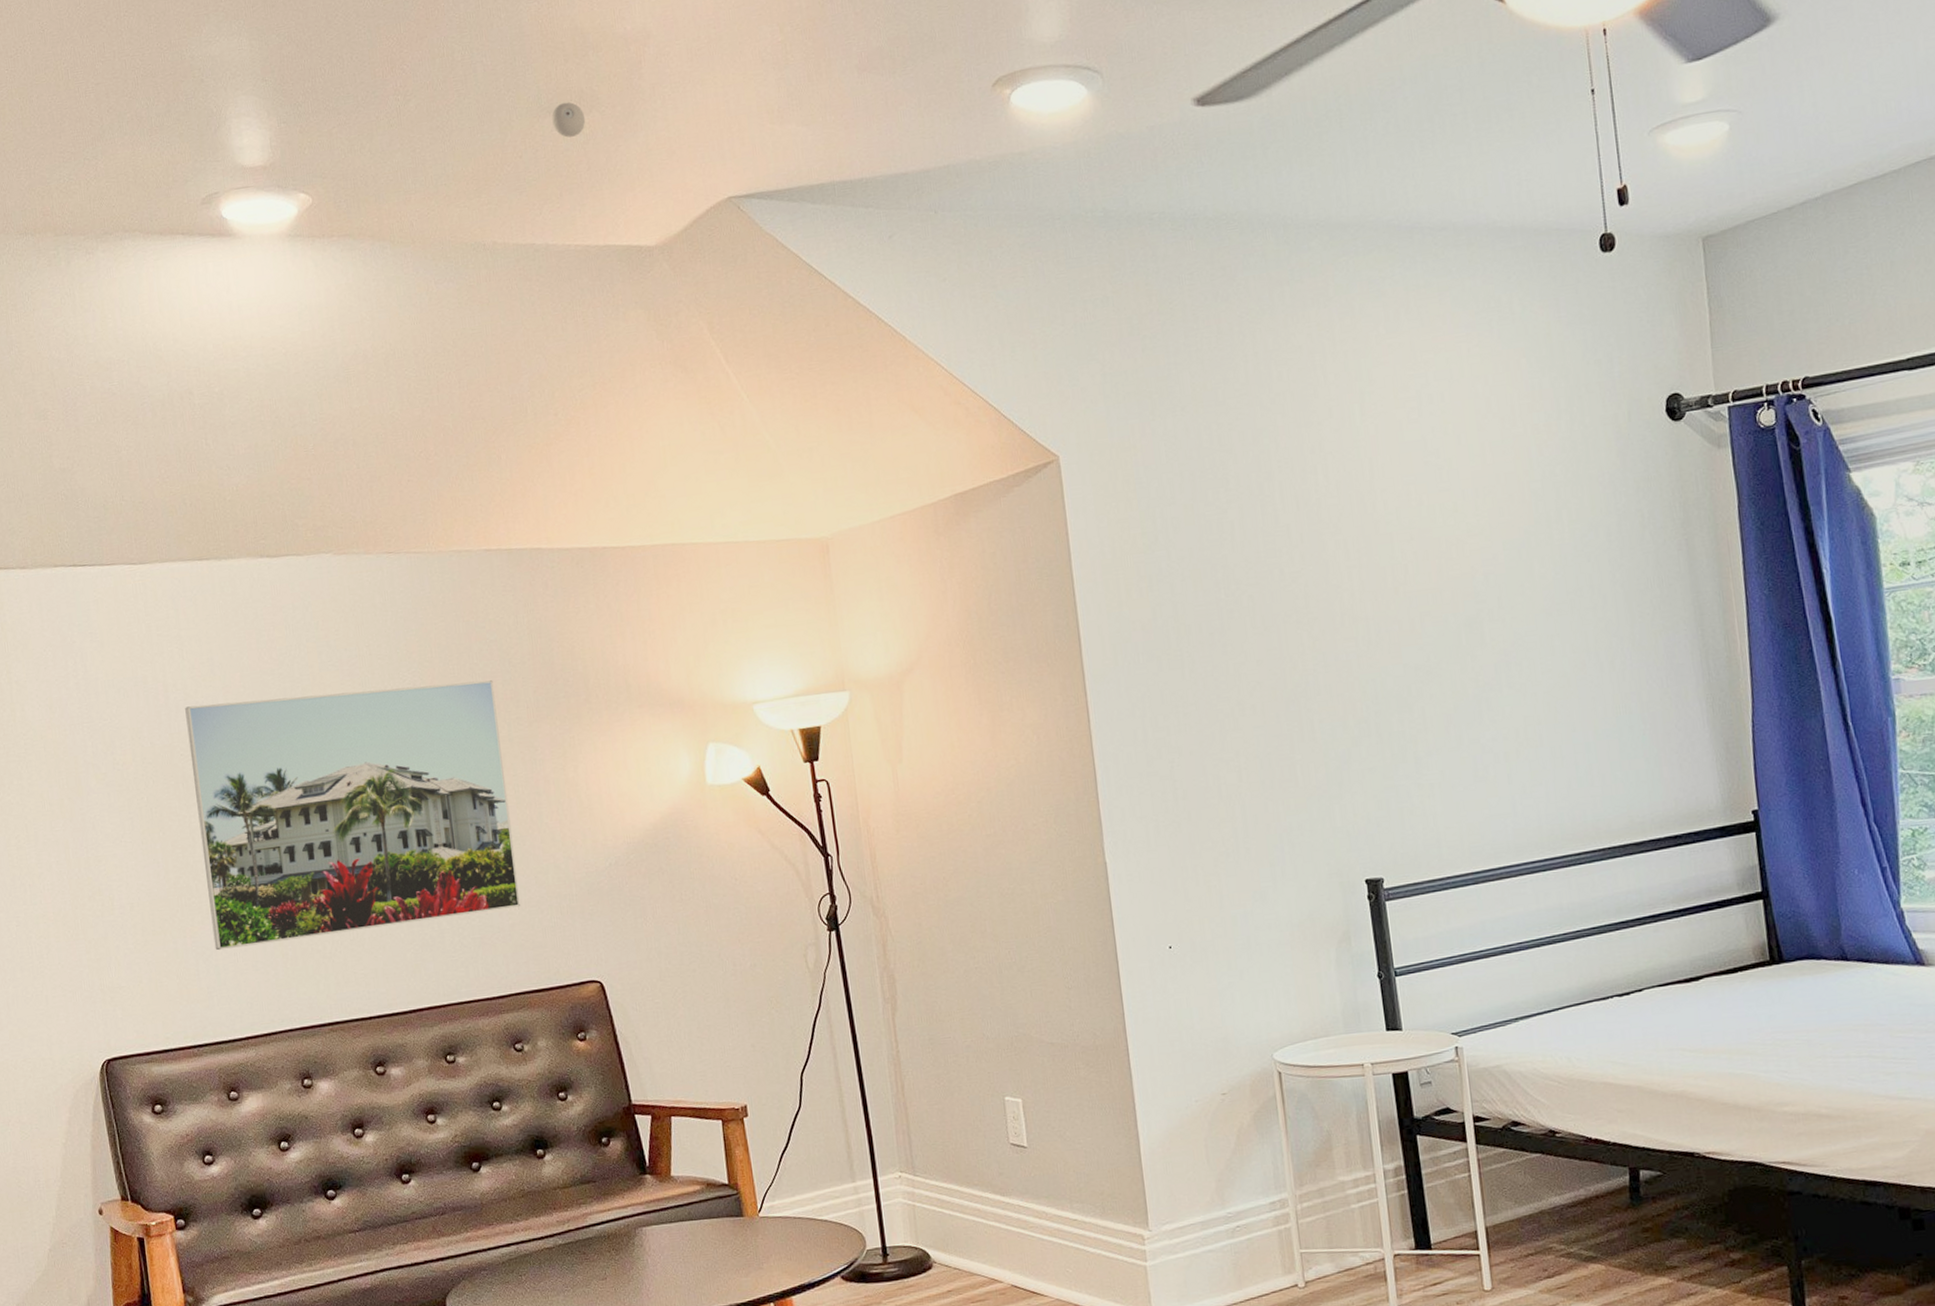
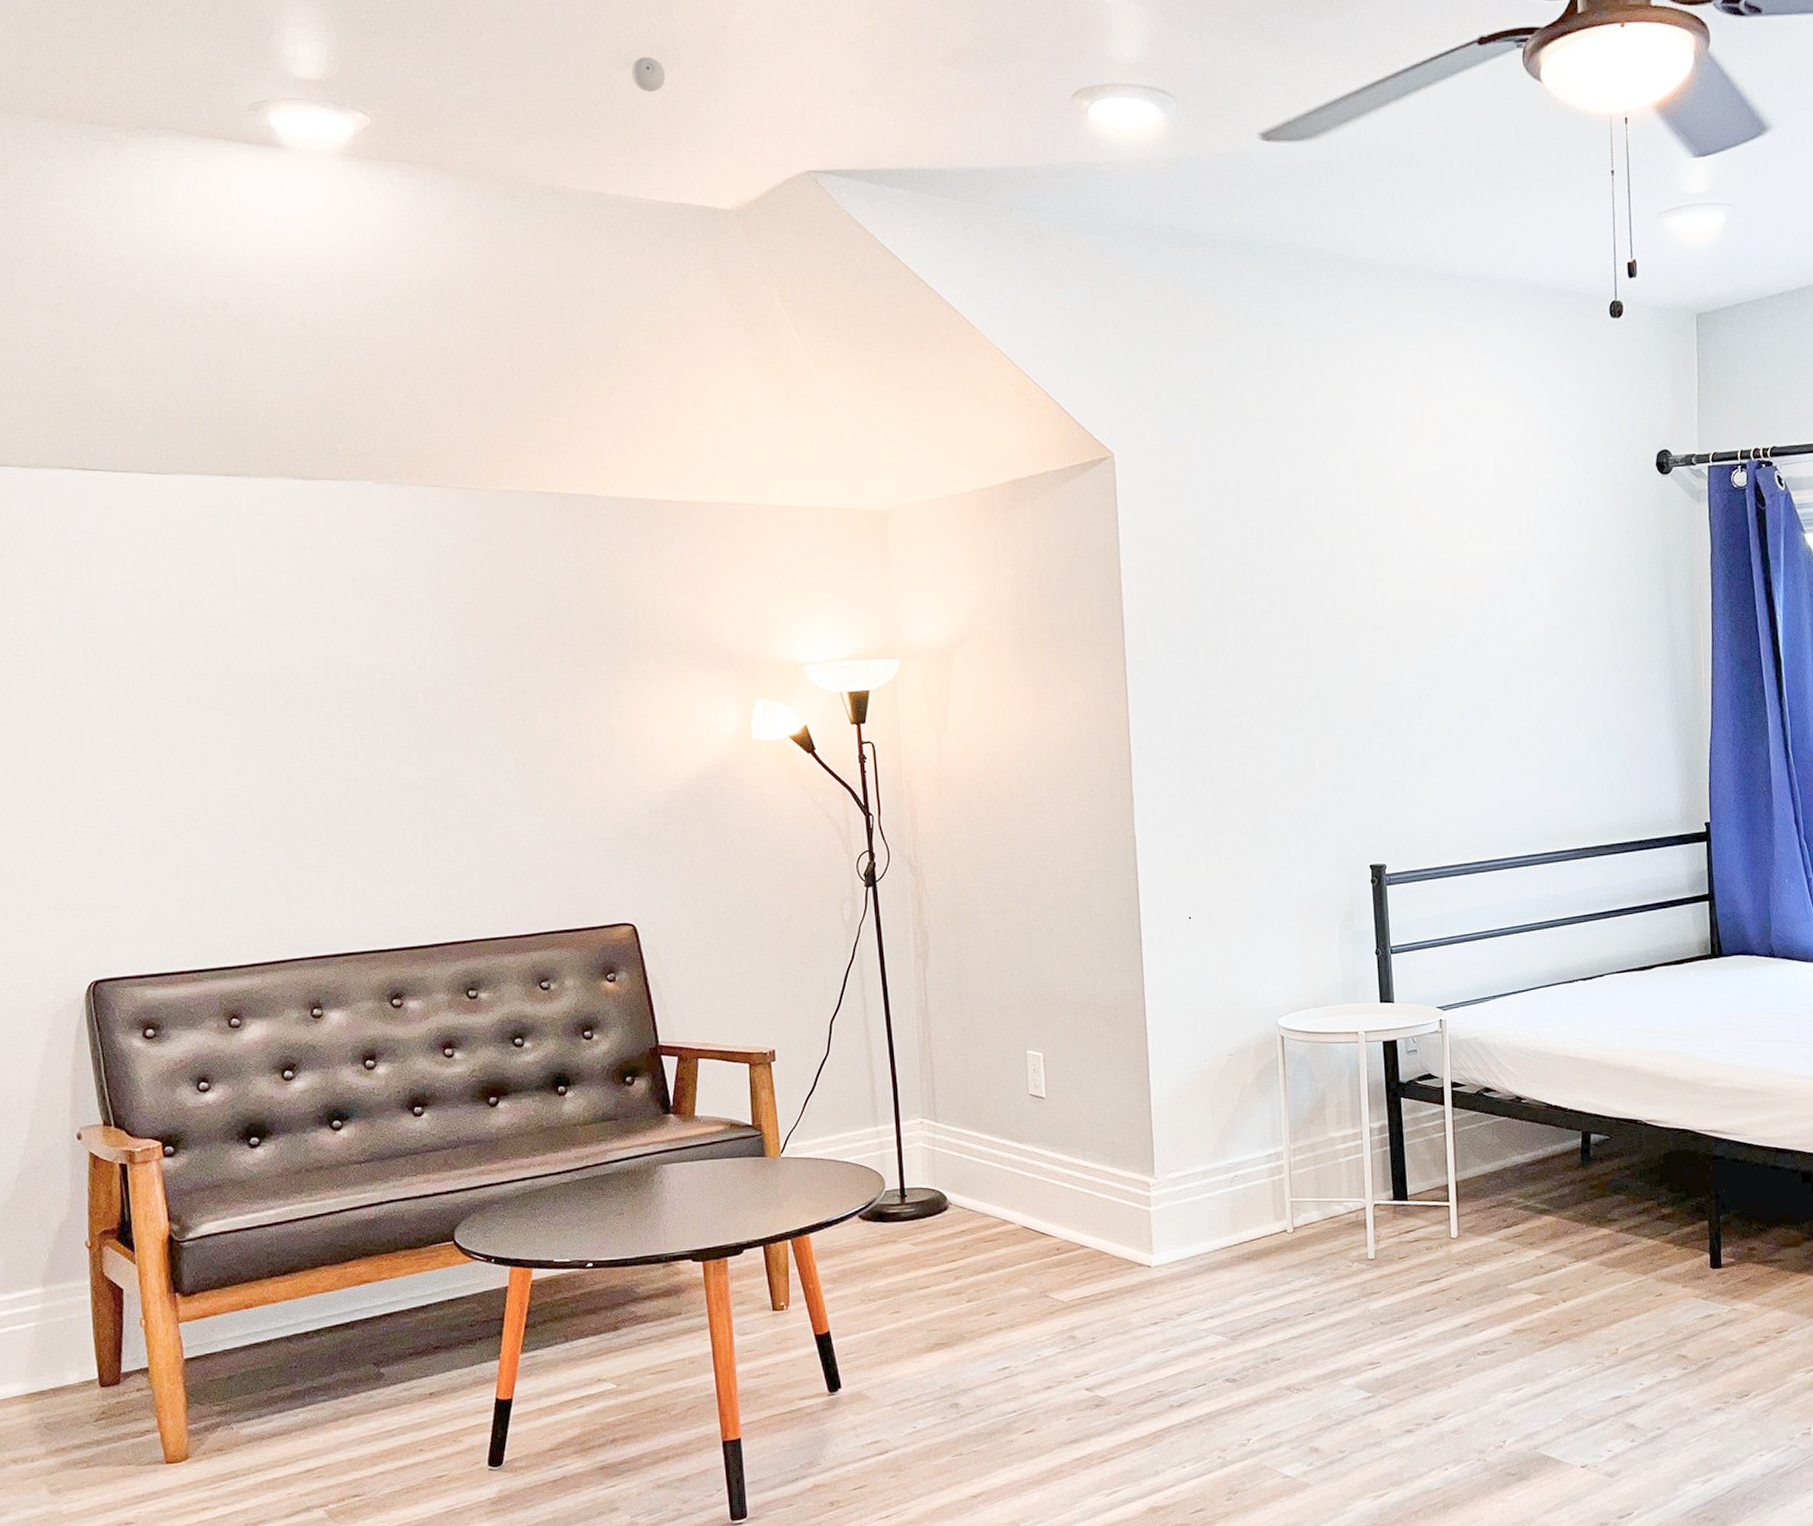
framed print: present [185,680,520,951] -> none [202,621,554,875]

